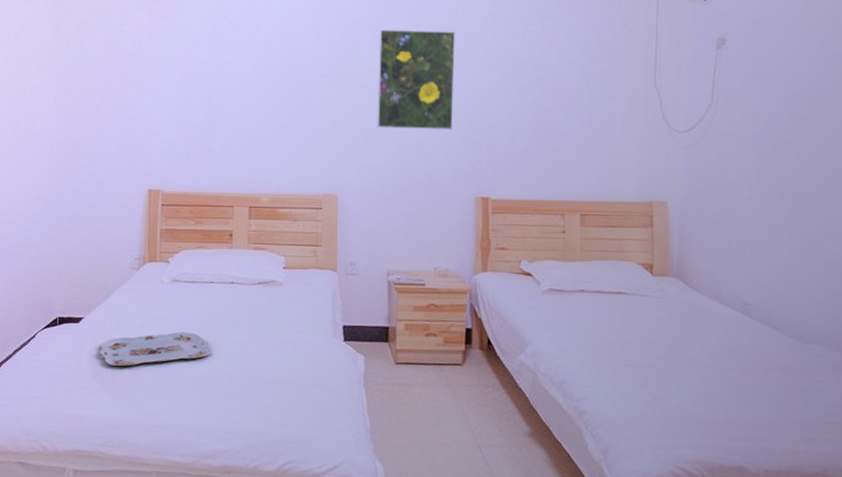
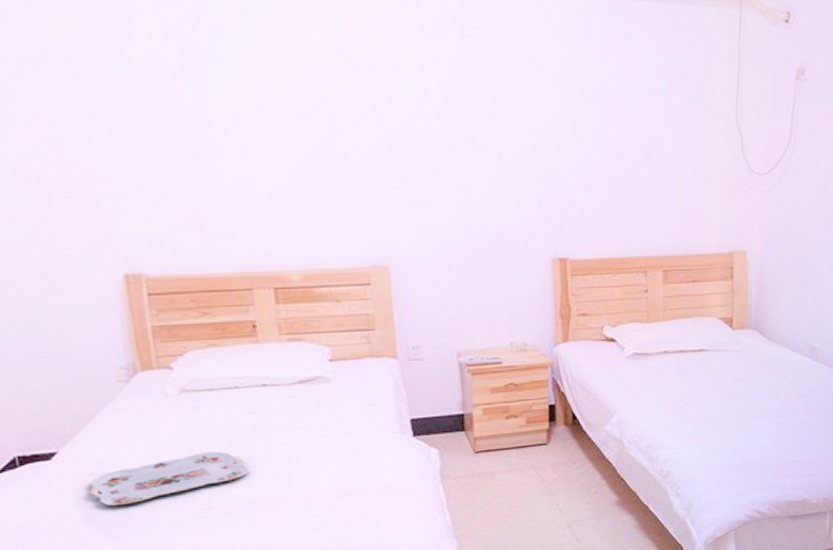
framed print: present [377,29,455,131] -> none [424,47,522,180]

